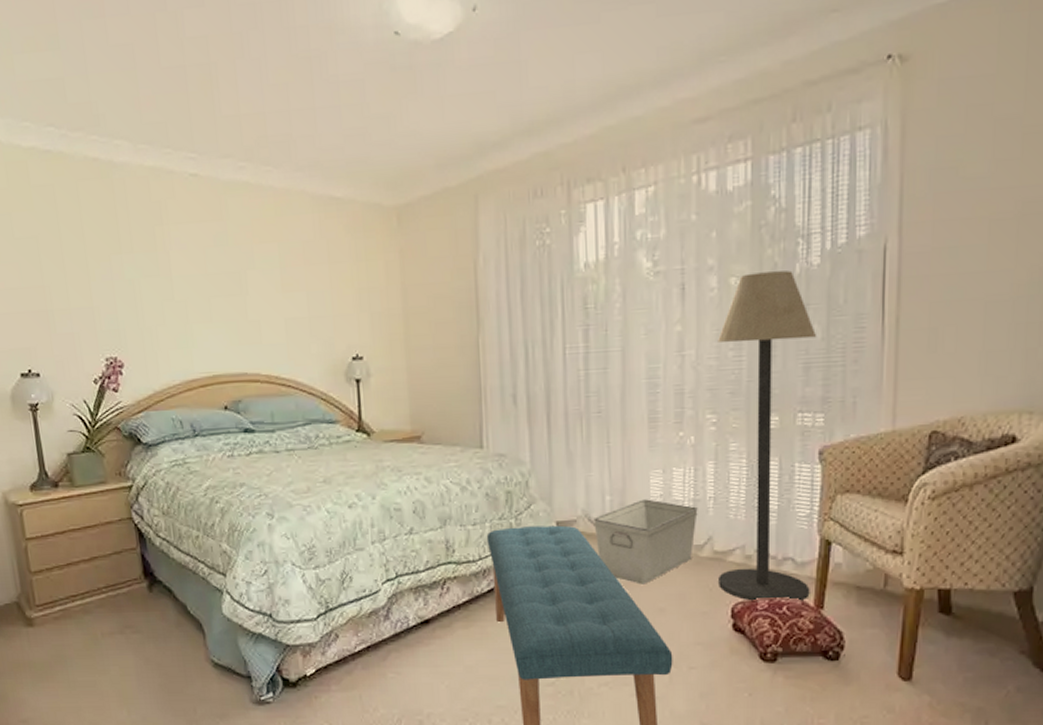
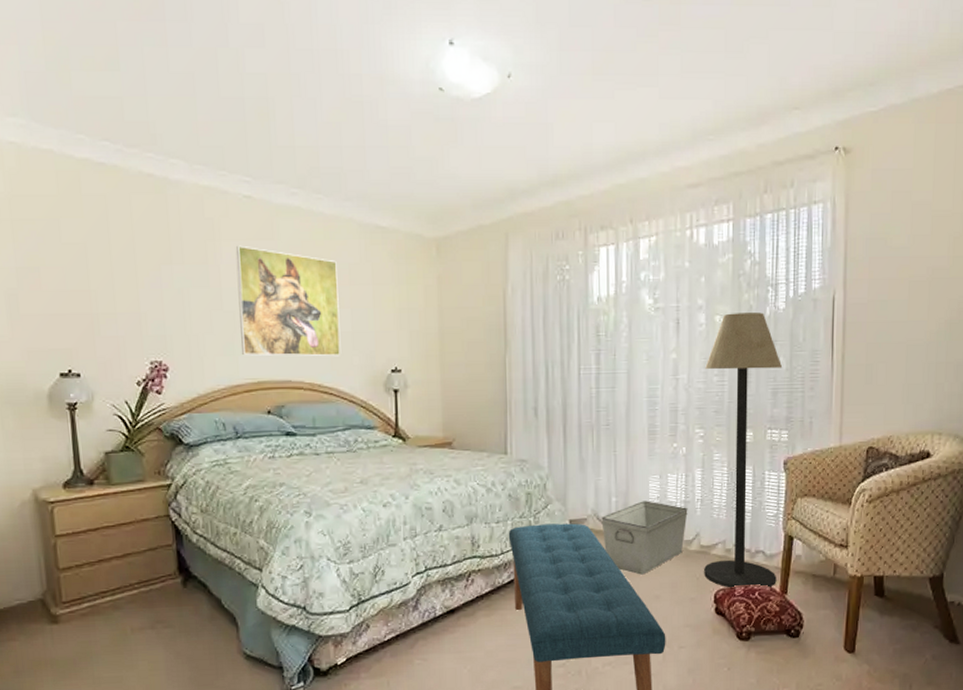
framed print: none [184,228,298,348] -> present [235,245,341,357]

